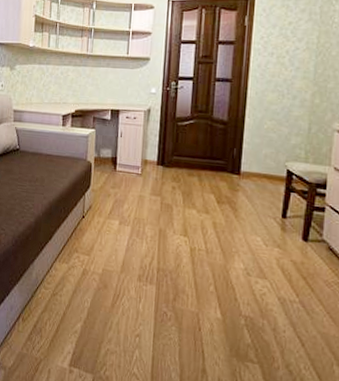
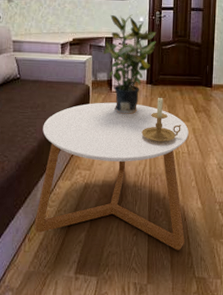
coffee table: none [29,181,208,365] -> present [34,102,189,251]
potted plant: none [108,84,171,198] -> present [103,14,157,114]
candle holder: none [149,181,199,234] -> present [141,97,181,142]

